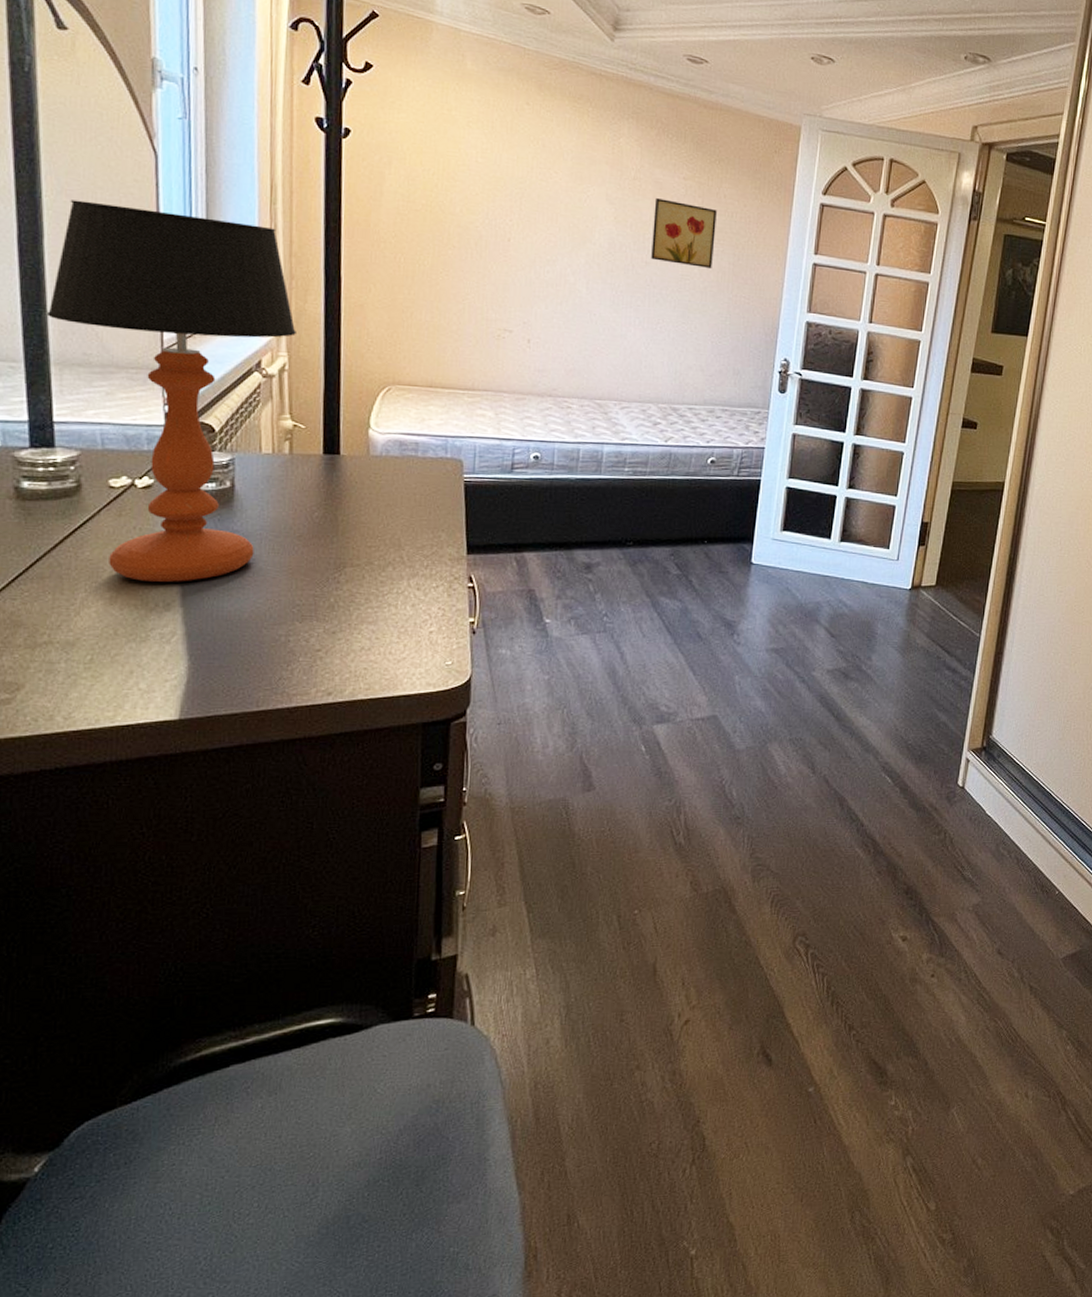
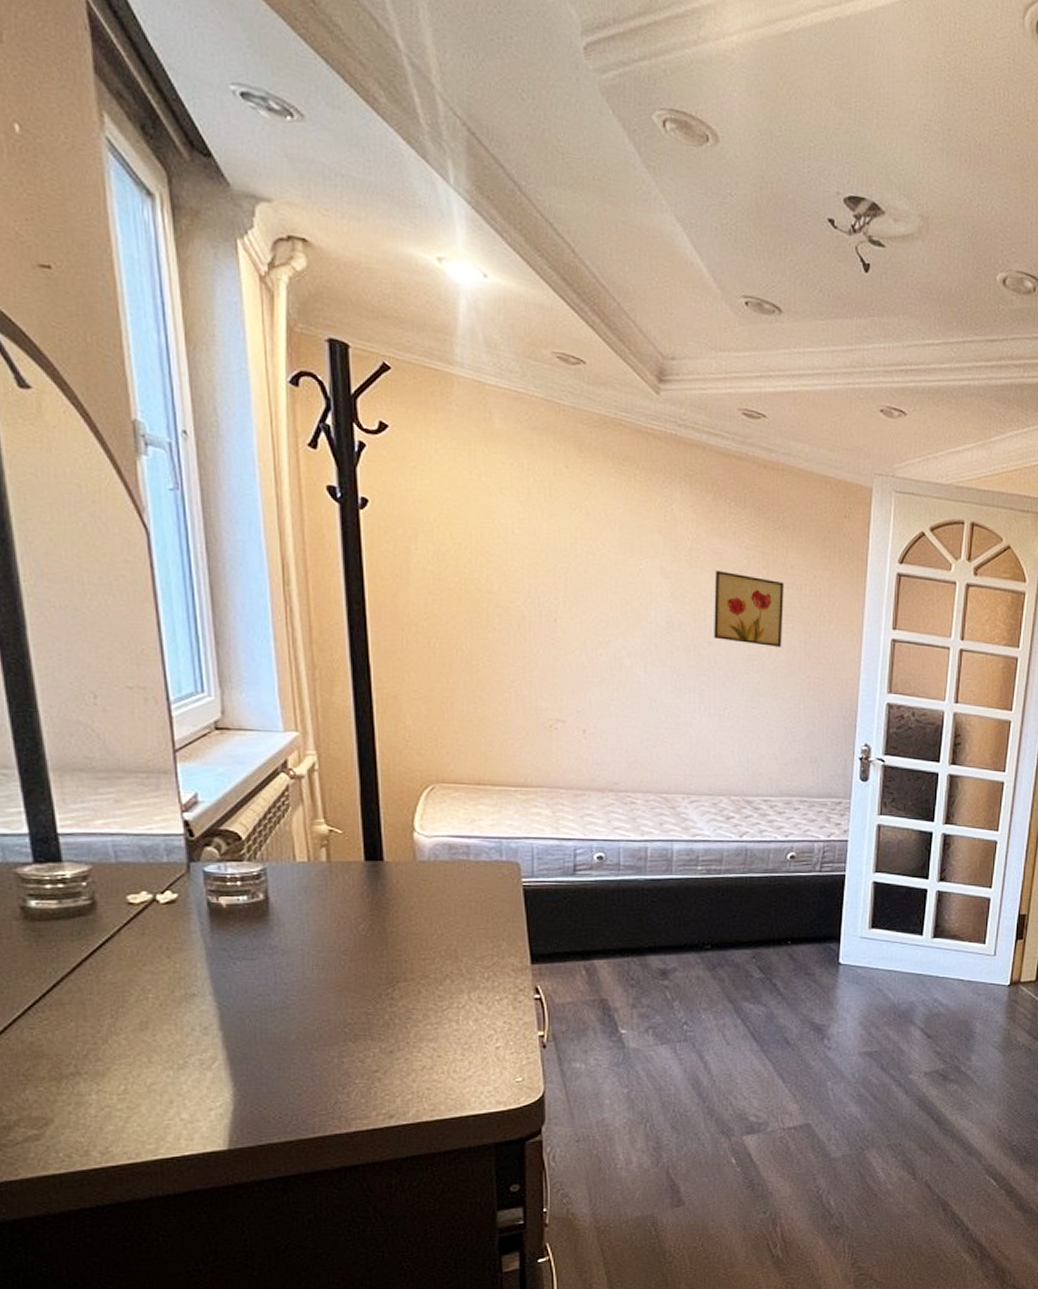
table lamp: present [46,199,296,583] -> none [38,584,324,1005]

